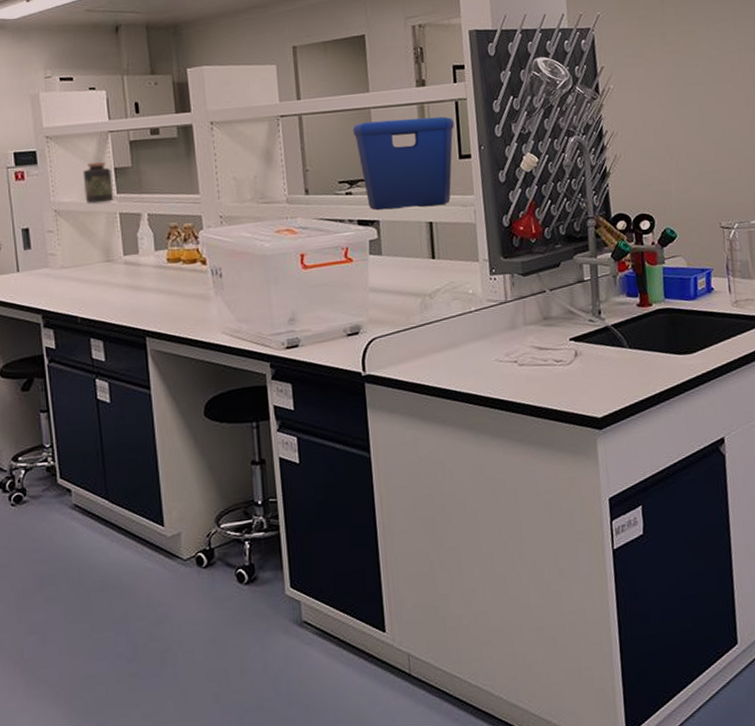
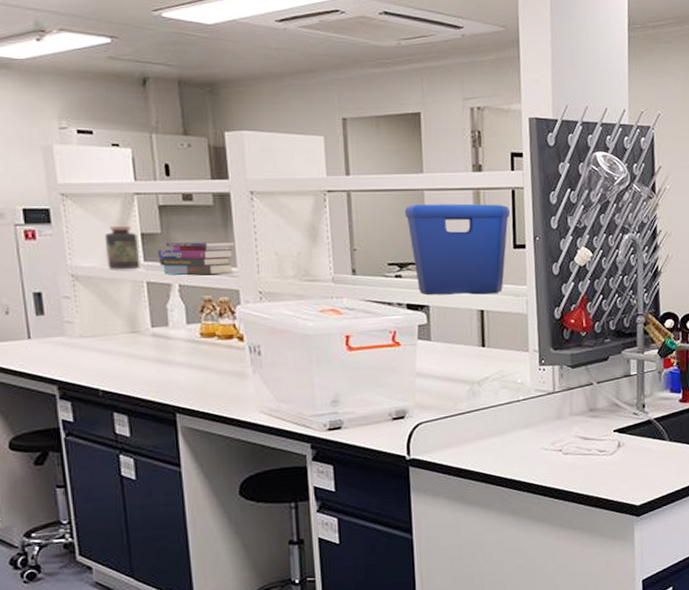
books: none [129,170,197,206] -> present [158,241,235,276]

